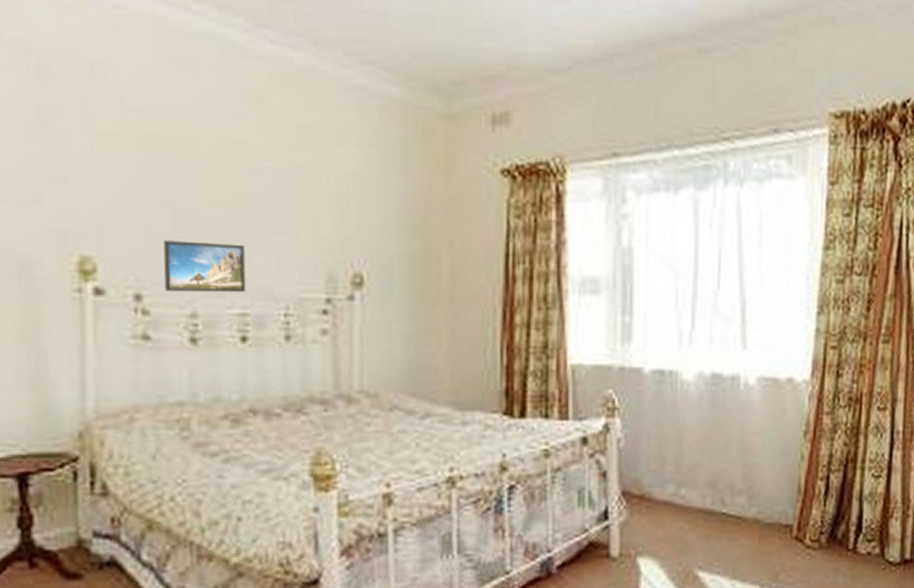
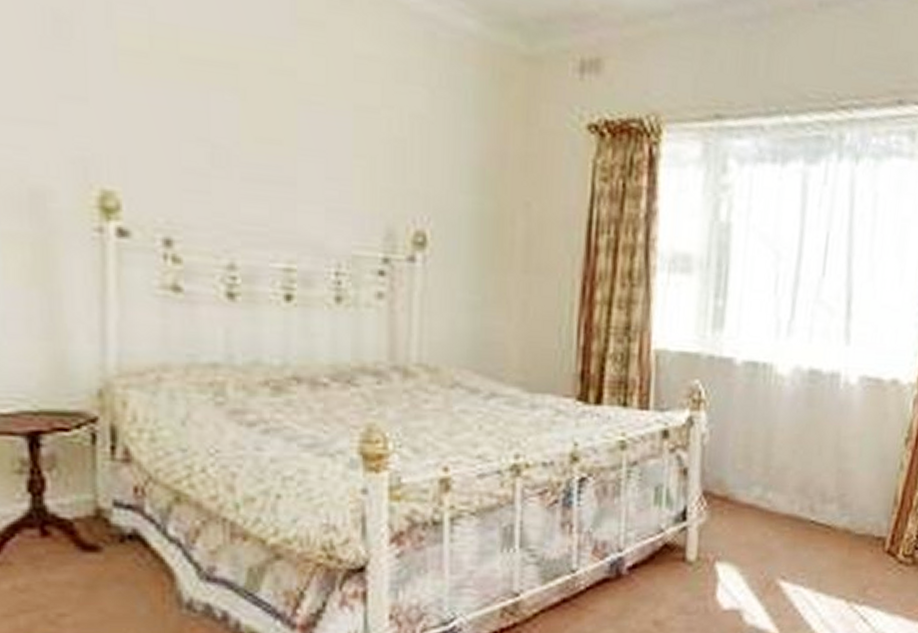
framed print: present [164,240,246,293] -> none [198,179,292,244]

